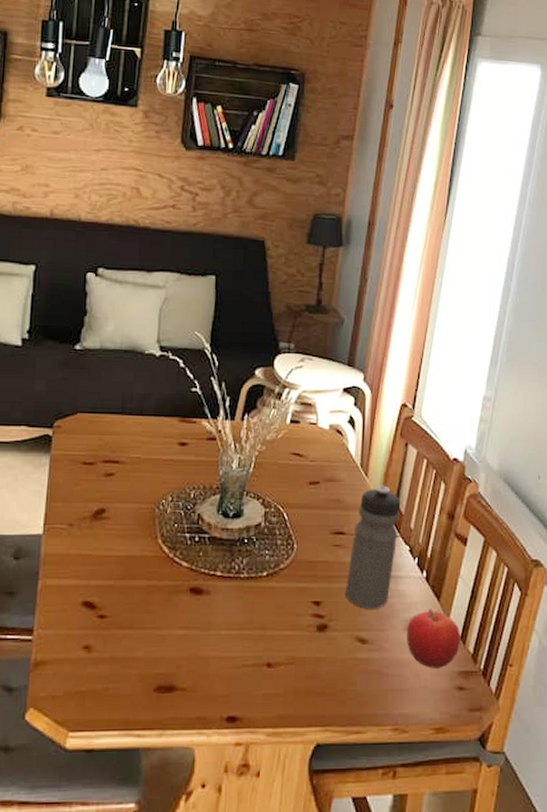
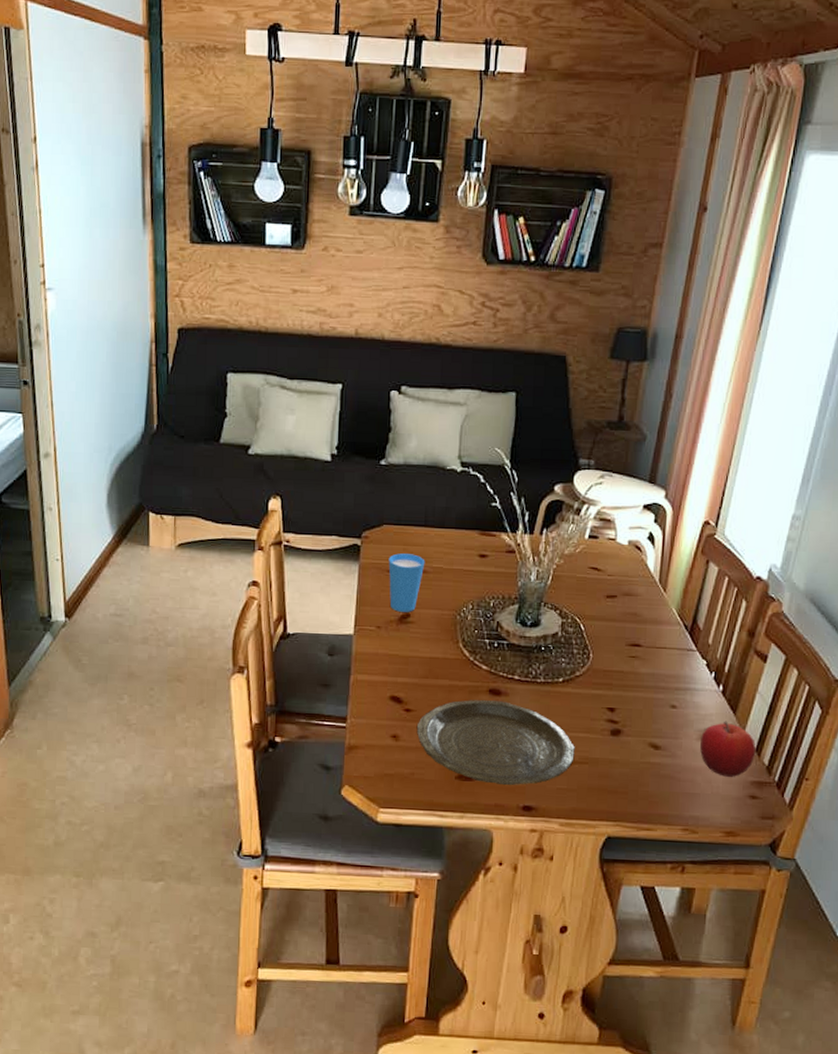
cup: none [82,443,122,507] -> present [388,553,425,612]
plate: none [111,599,281,695] -> present [416,699,575,786]
water bottle: present [345,485,401,609] -> none [639,601,699,718]

